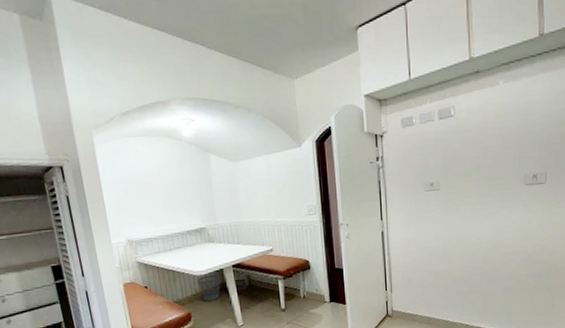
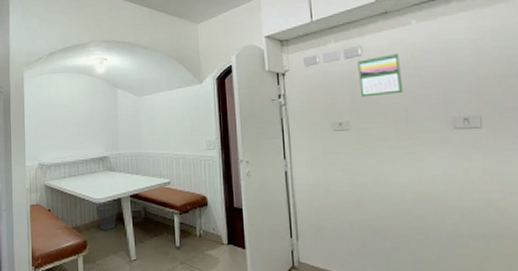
calendar: none [450,113,487,158] -> present [357,52,404,97]

